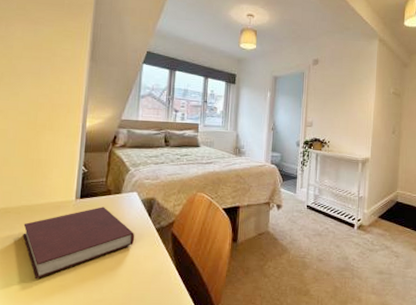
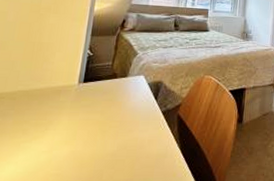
notebook: present [23,207,135,280] -> none [17,91,140,169]

